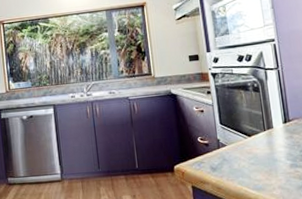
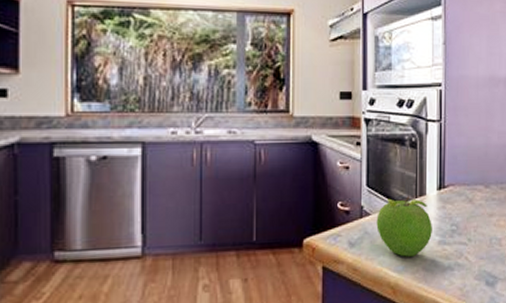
fruit: none [232,129,284,178] -> present [376,196,432,257]

